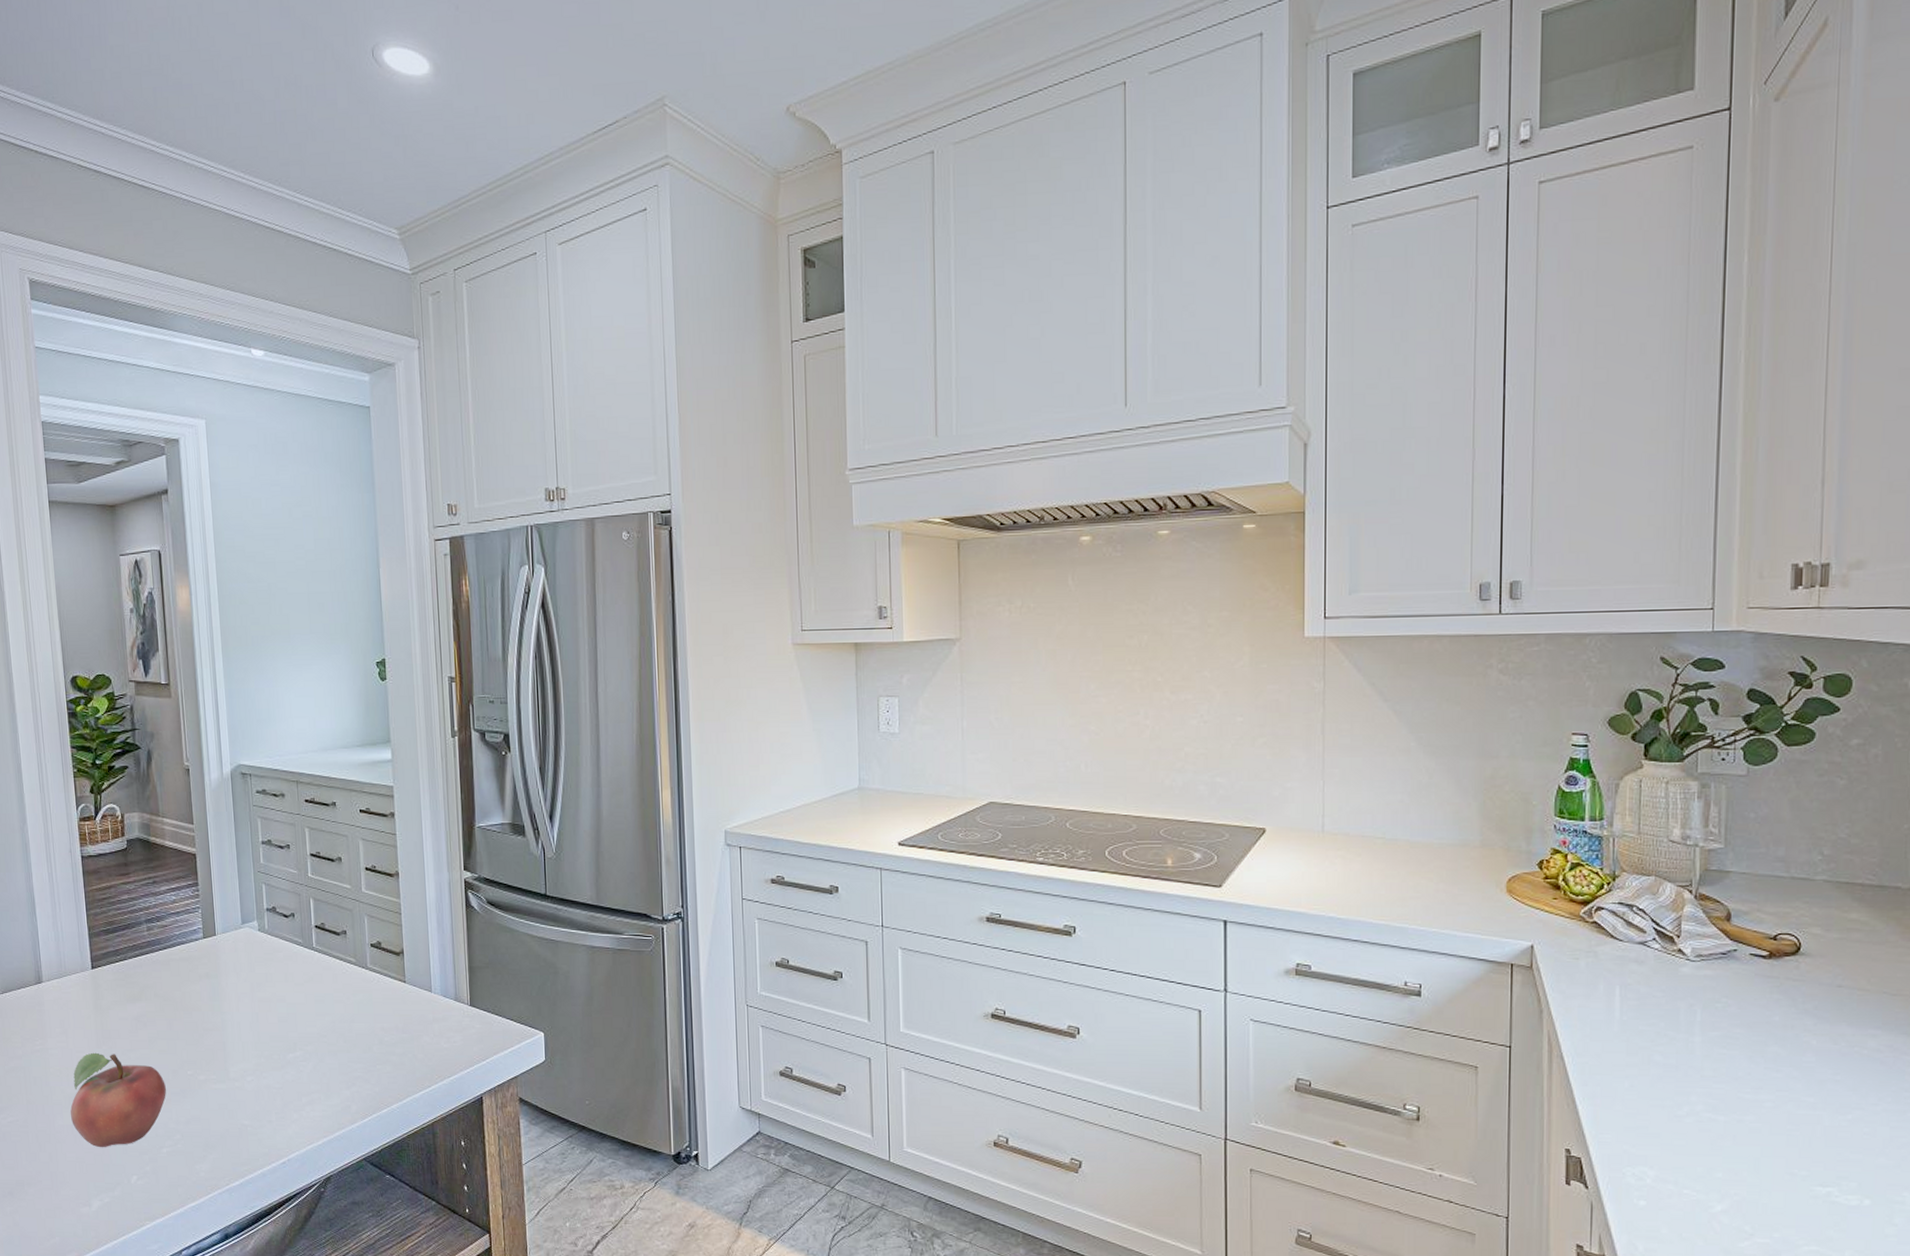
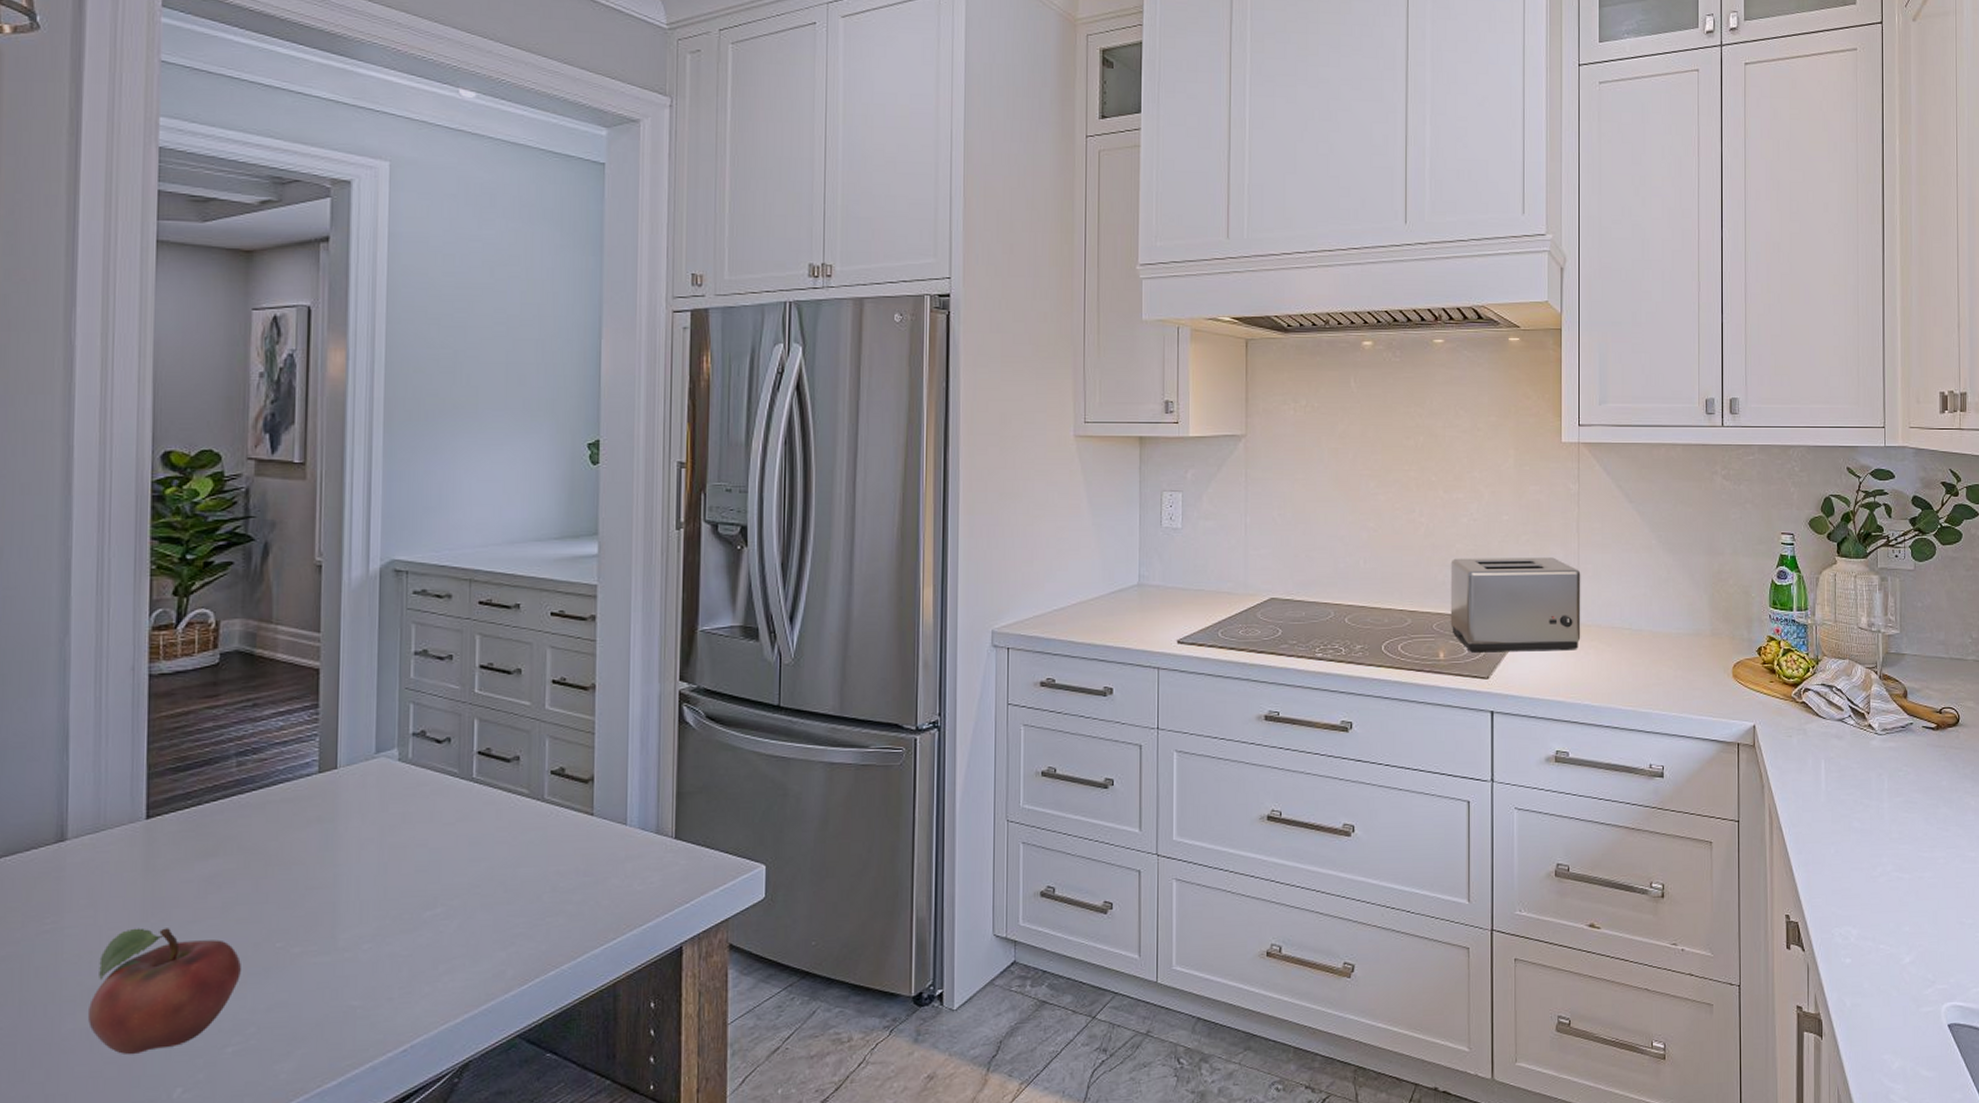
toaster: none [1179,761,1326,860] -> present [1450,557,1581,653]

